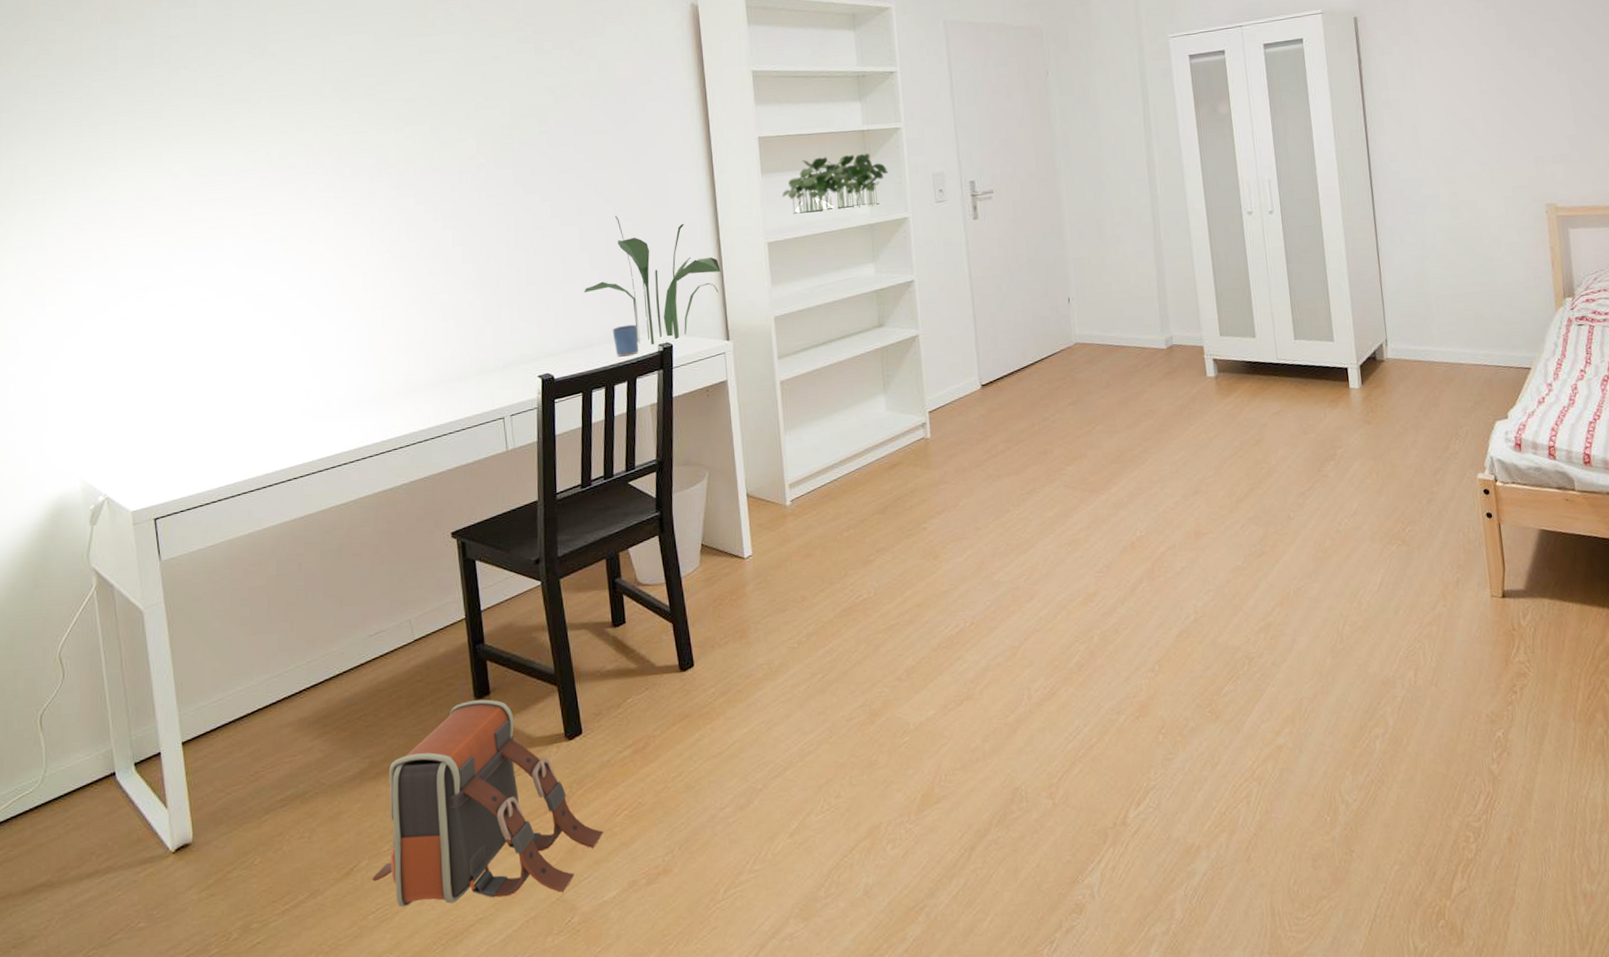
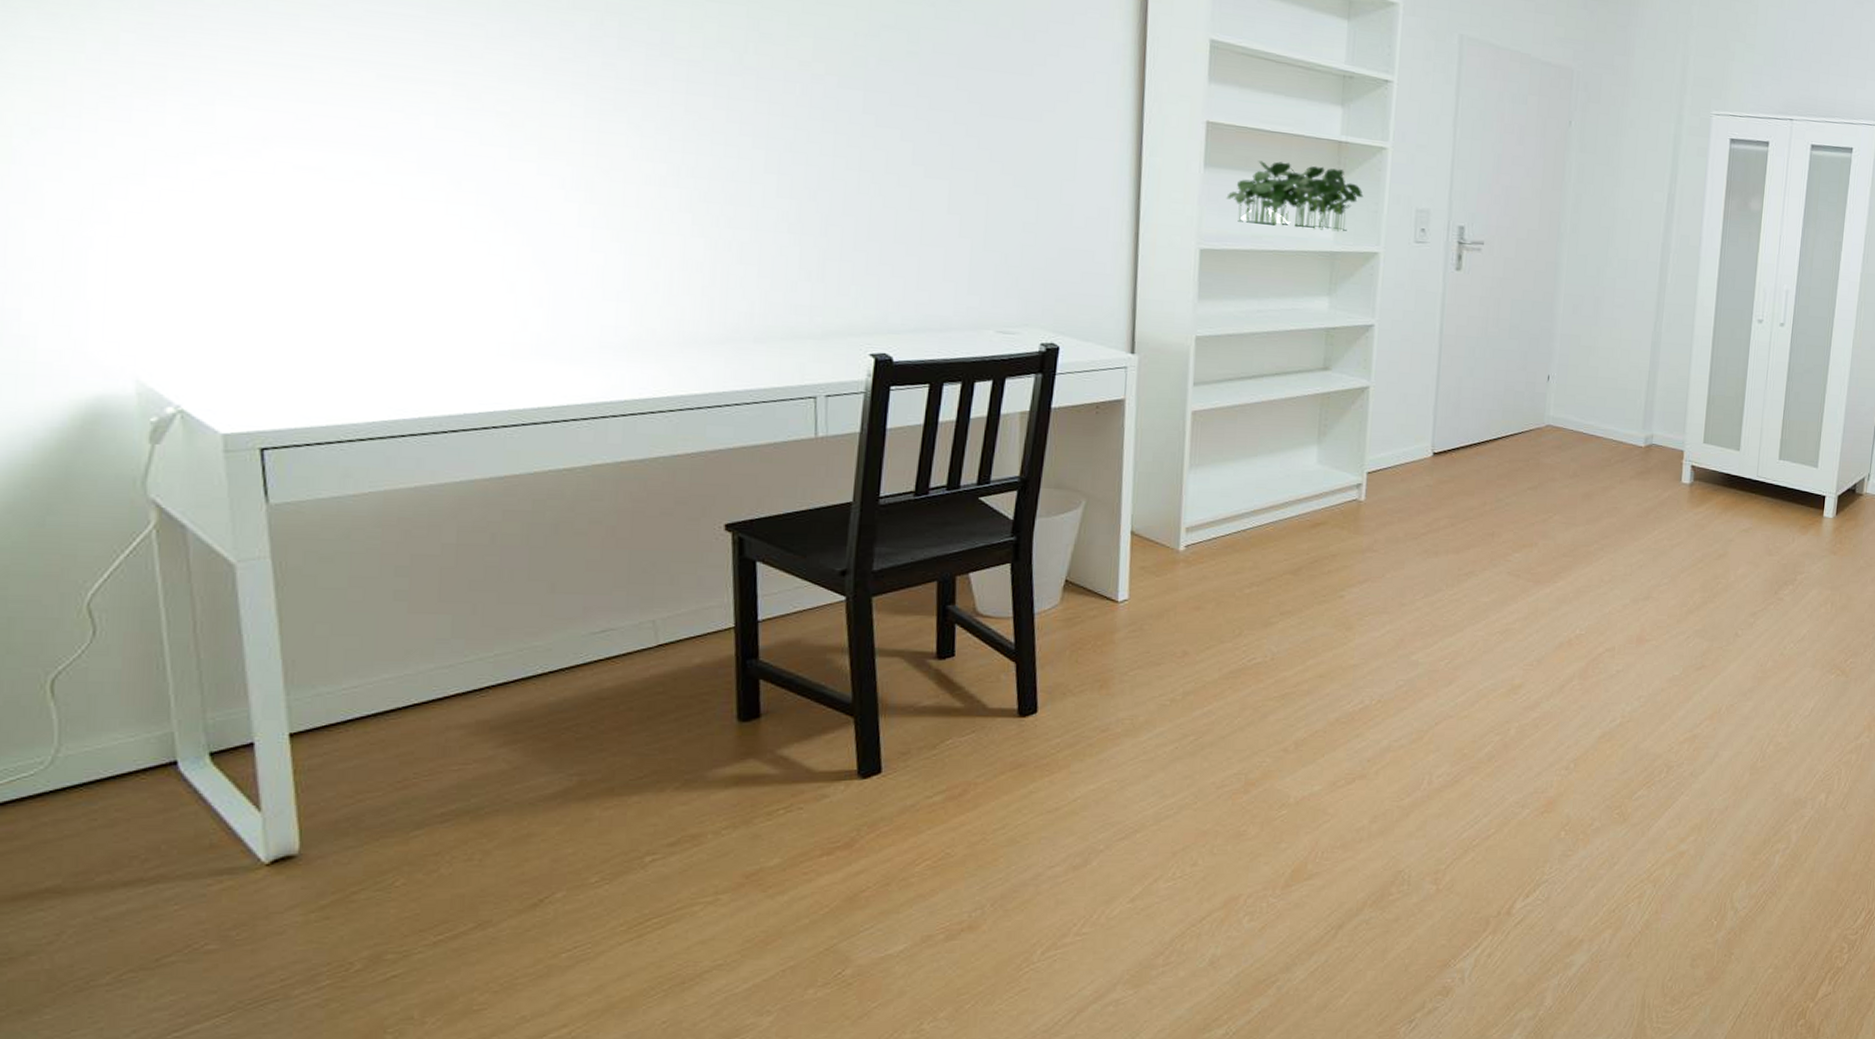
backpack: present [372,699,604,907] -> none [570,723,897,947]
plant: present [584,215,721,344] -> none [947,177,1135,342]
mug: present [612,324,638,357] -> none [980,313,1015,350]

